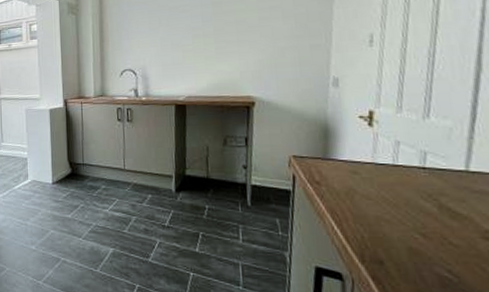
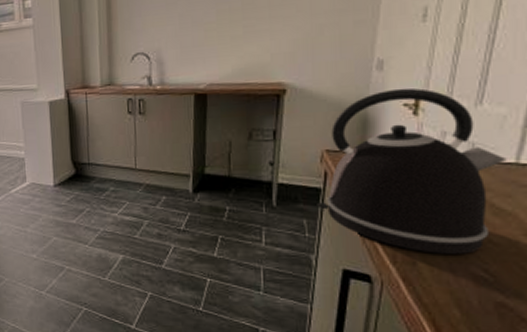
kettle: none [287,102,457,255] -> present [317,88,507,254]

